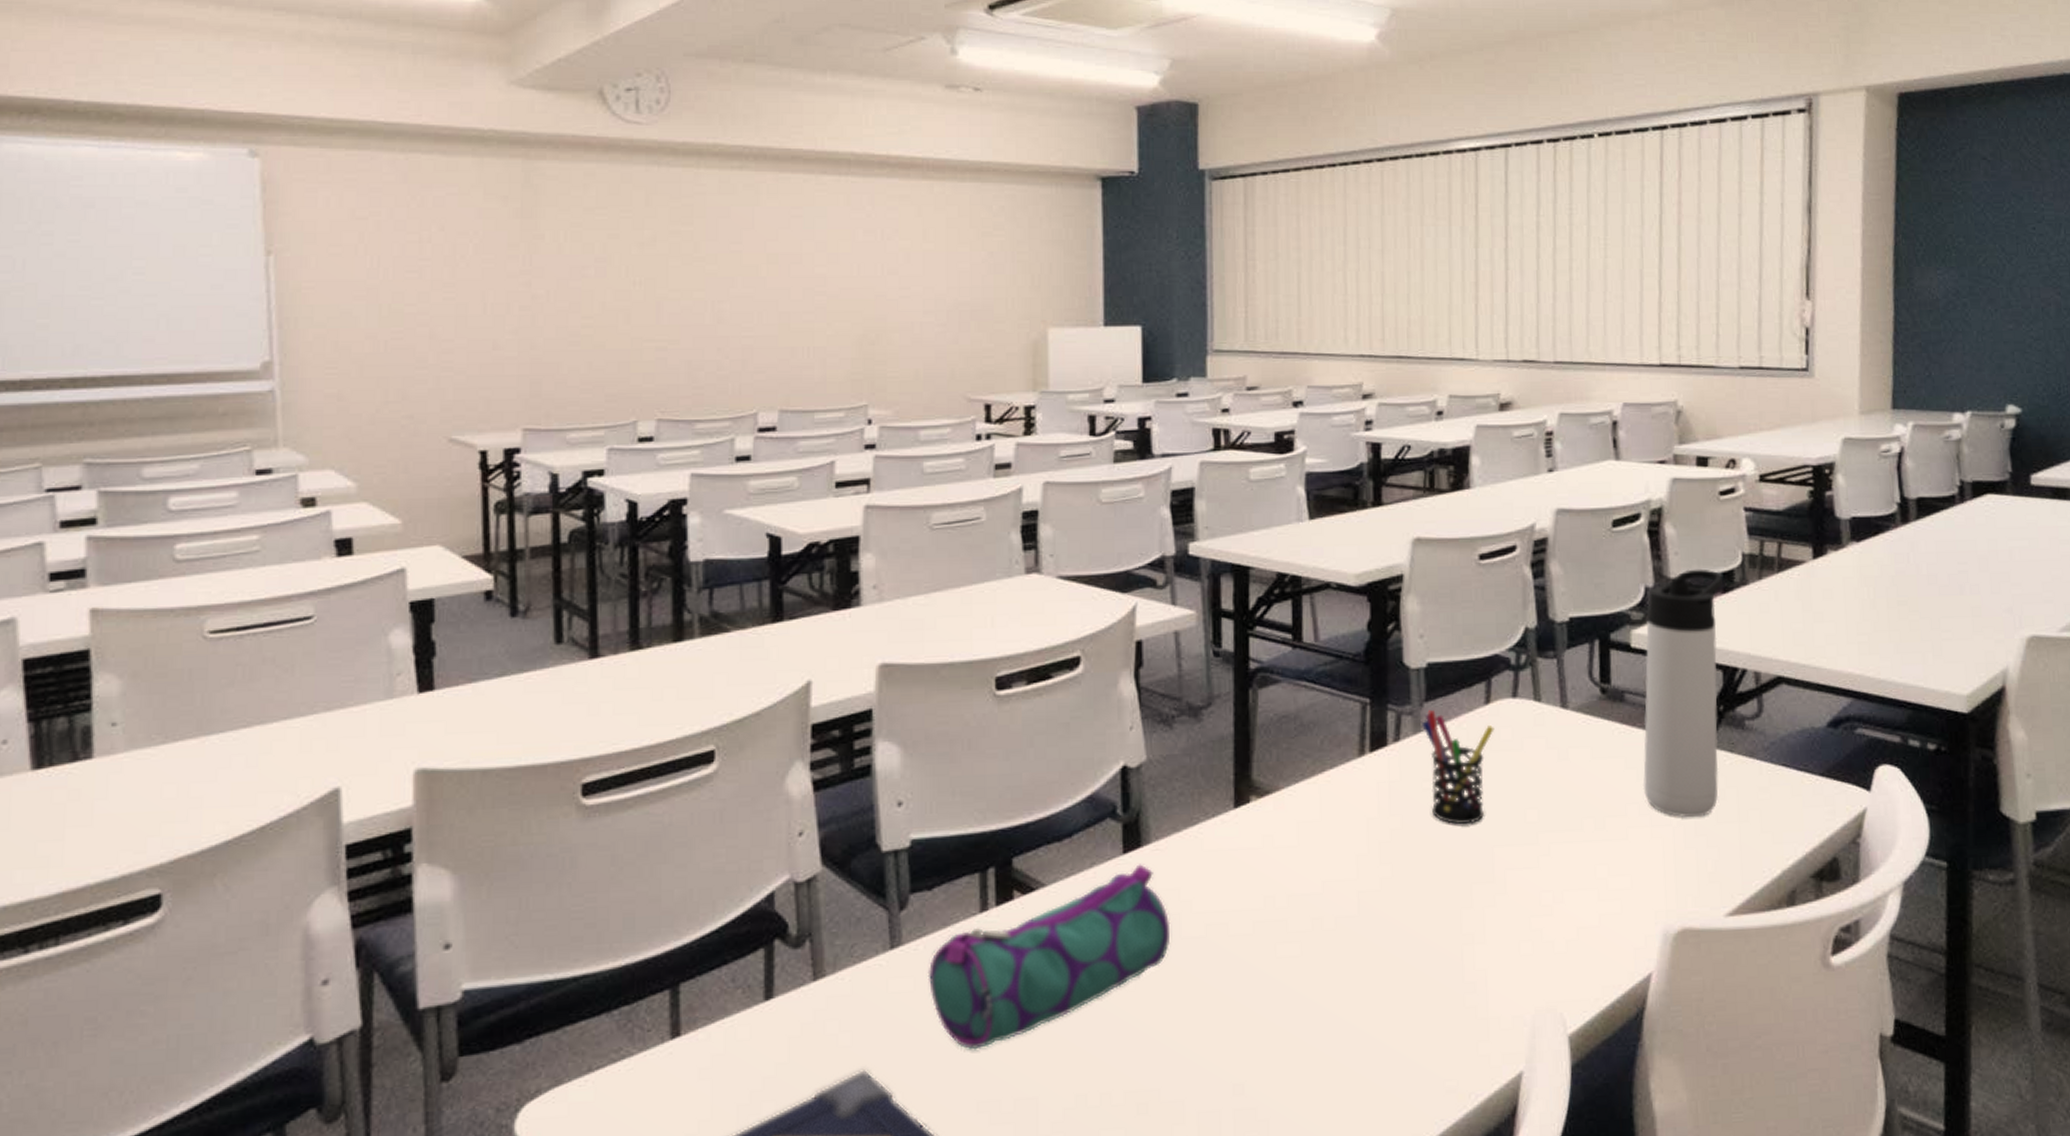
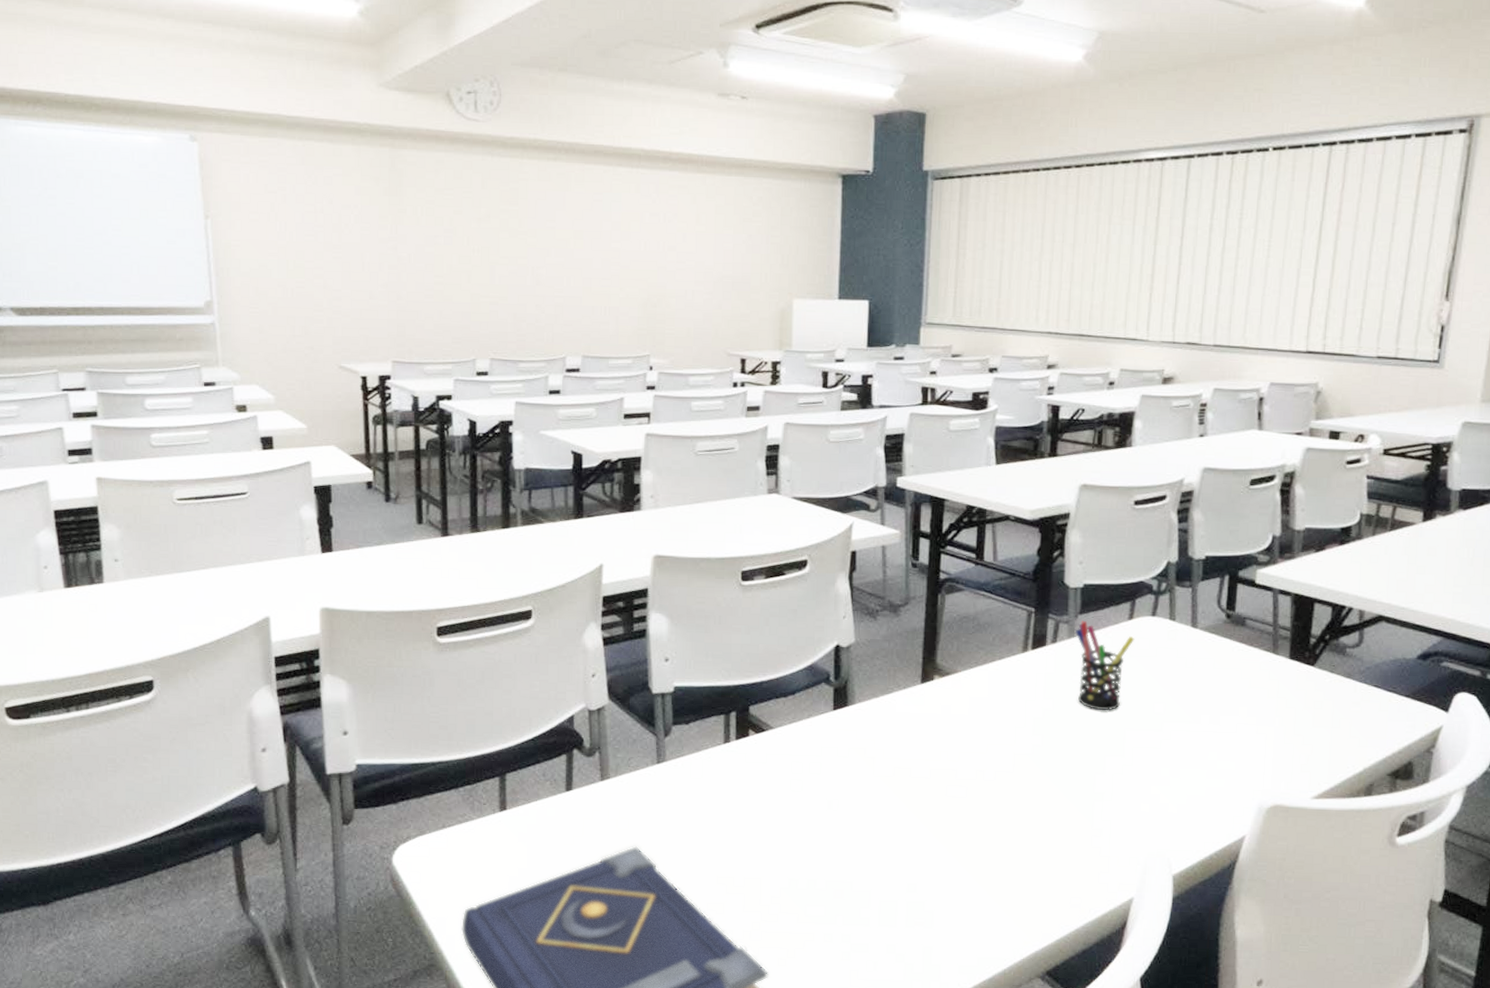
pencil case: present [927,864,1171,1050] -> none [684,719,867,841]
thermos bottle: present [1642,569,1722,818] -> none [1253,523,1341,721]

